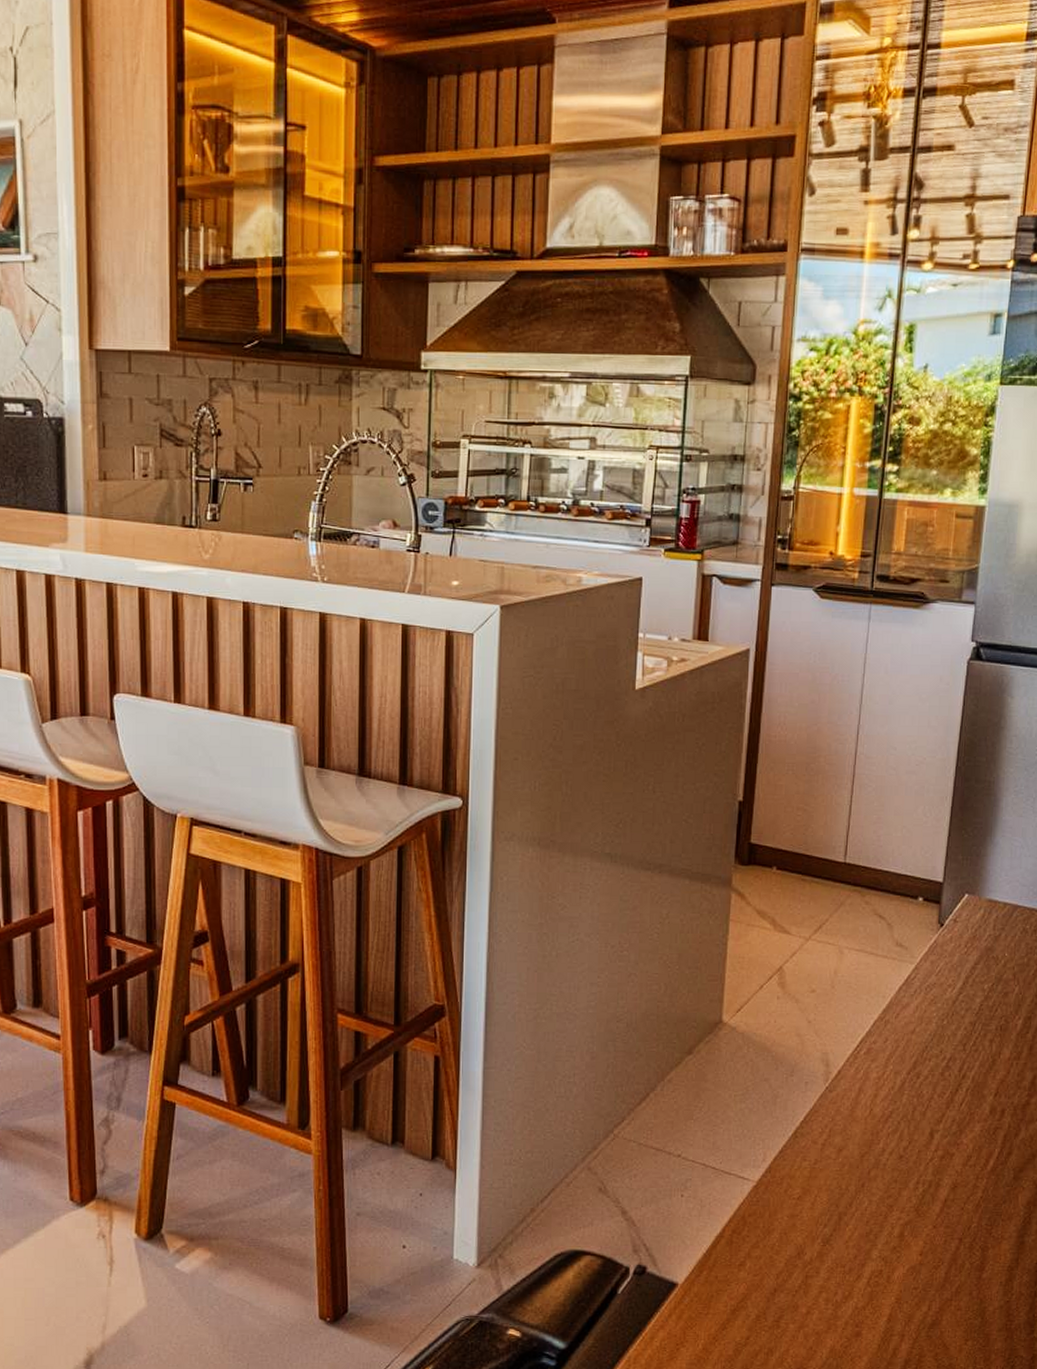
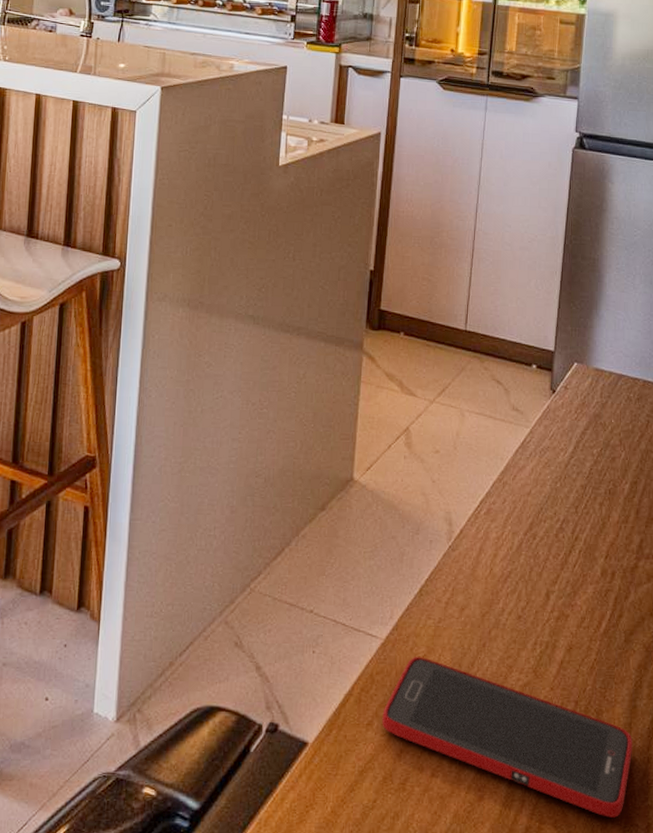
cell phone: none [755,1197,1019,1350] -> present [382,656,632,817]

